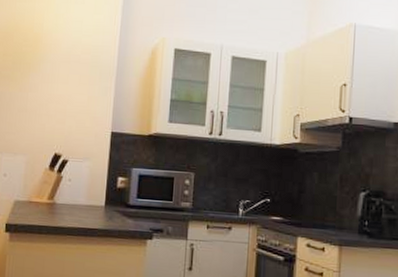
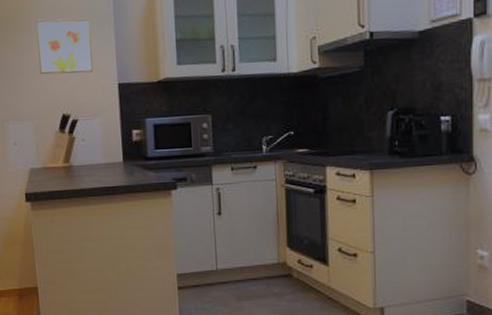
wall art: none [39,64,94,119] -> present [36,18,93,75]

